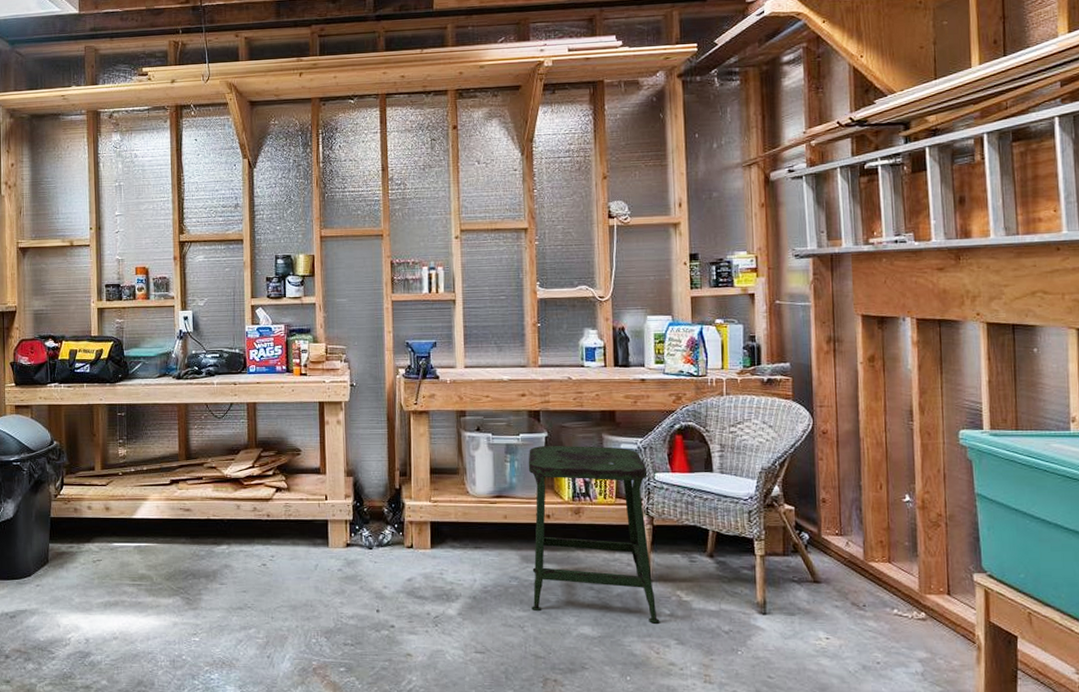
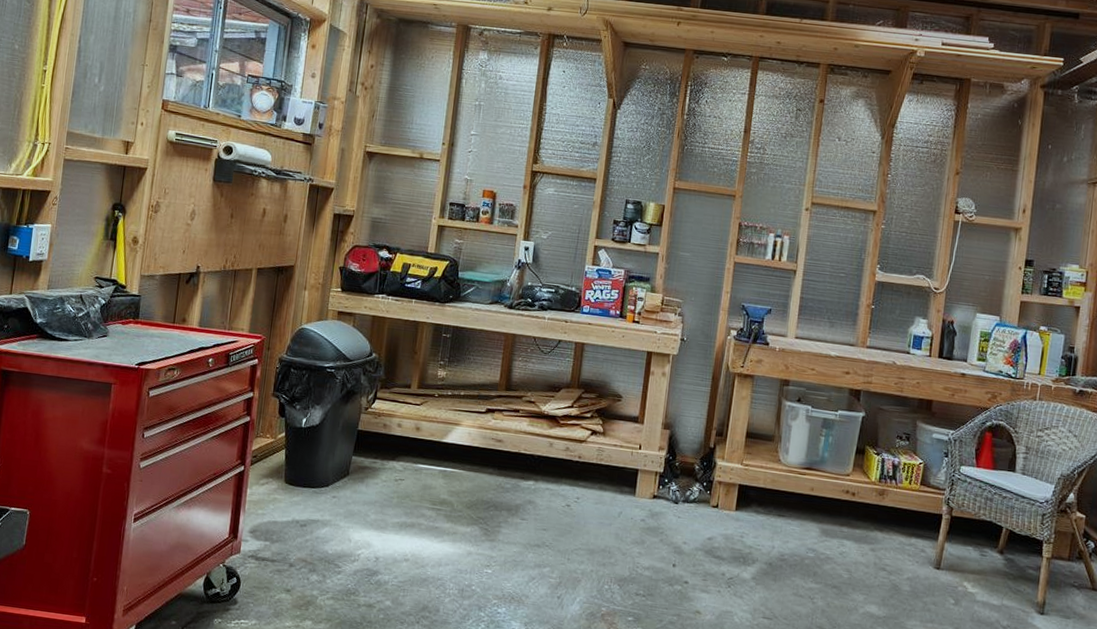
stool: present [528,445,660,624] -> none [823,424,954,611]

